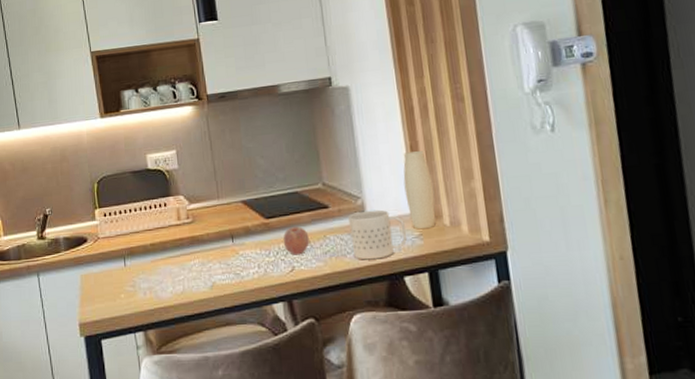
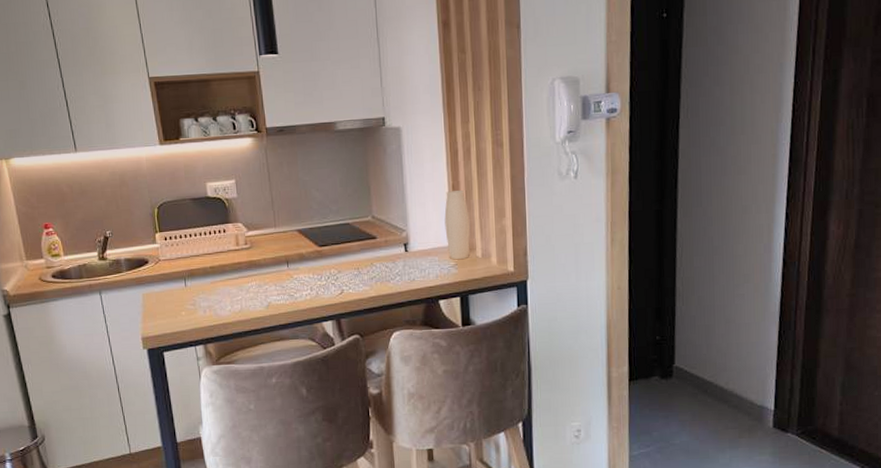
fruit: present [283,225,310,255] -> none [334,254,358,280]
mug: present [347,209,407,260] -> none [393,241,443,286]

